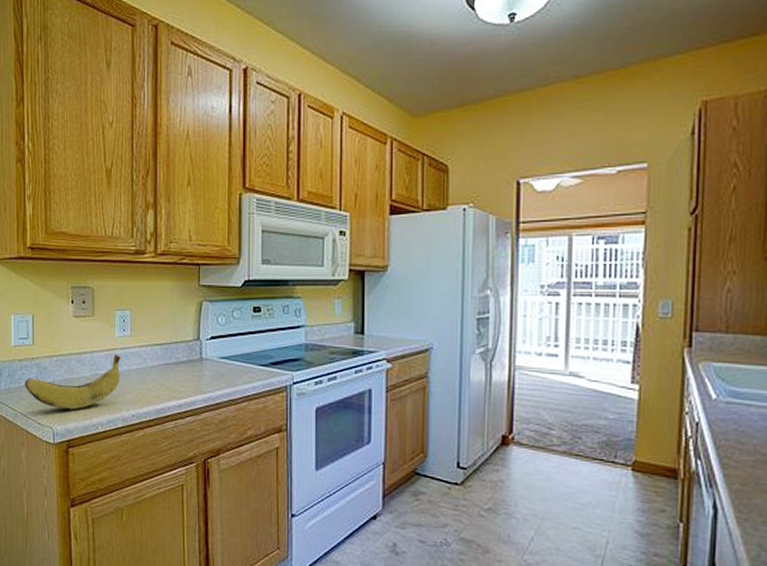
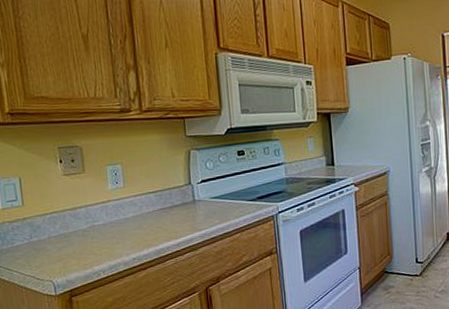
banana: present [24,353,121,410] -> none [17,205,118,262]

